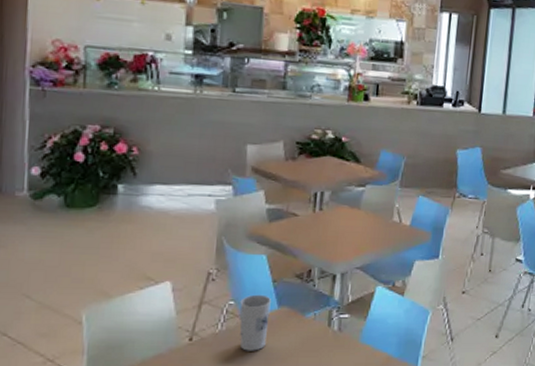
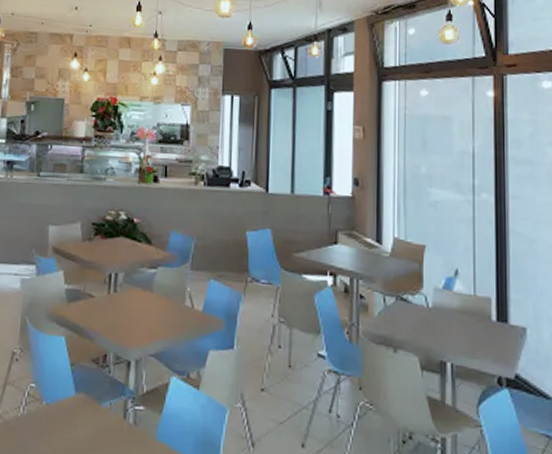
cup: present [239,294,271,351] -> none [39,378,69,440]

